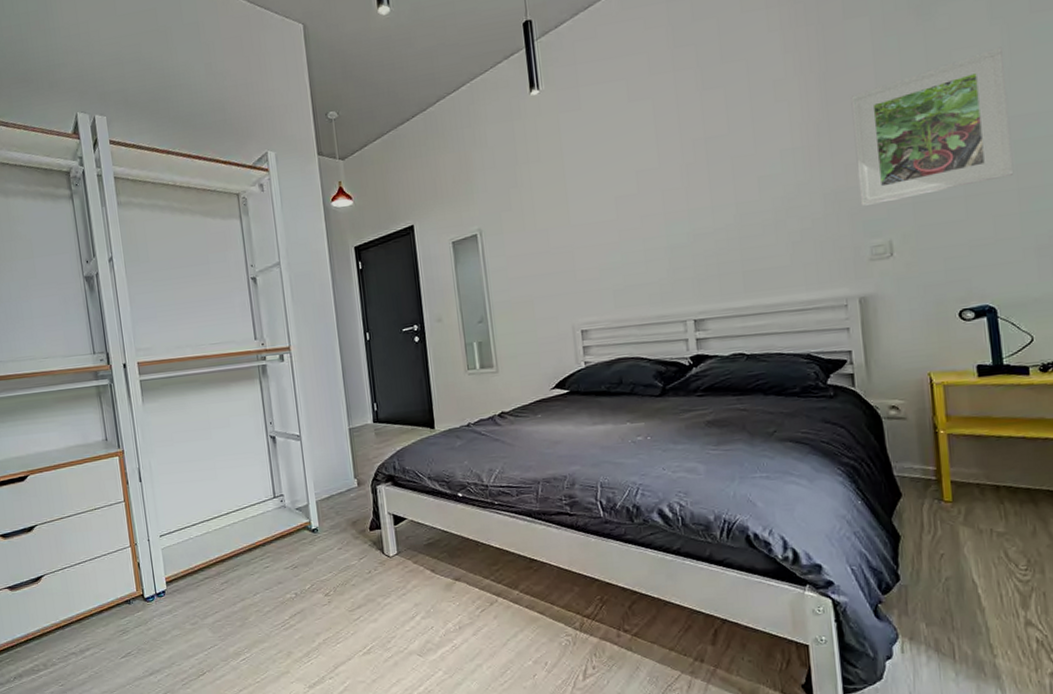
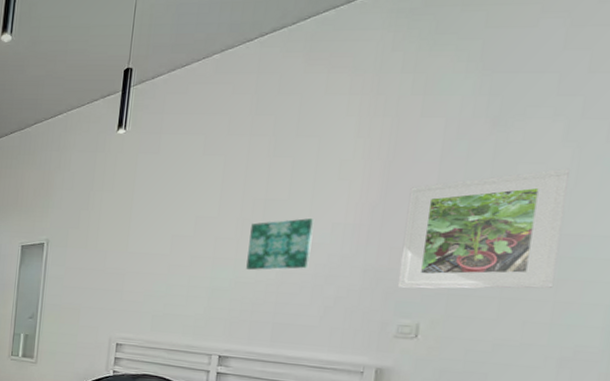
wall art: none [696,150,766,220] -> present [246,218,314,271]

